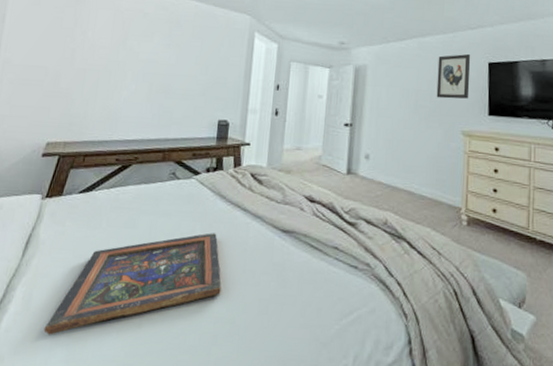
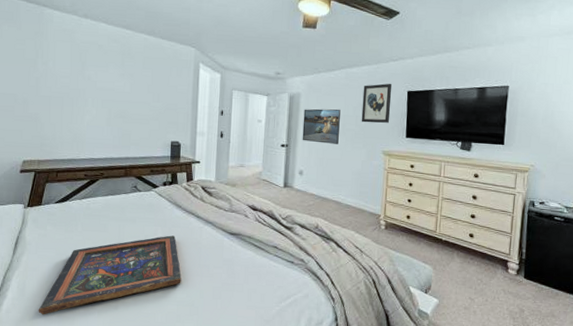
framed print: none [368,82,413,123] -> present [302,108,341,144]

